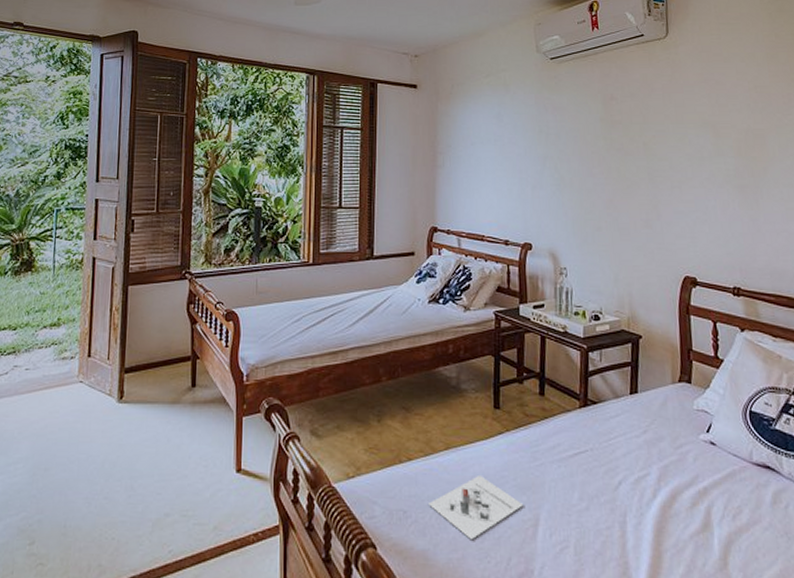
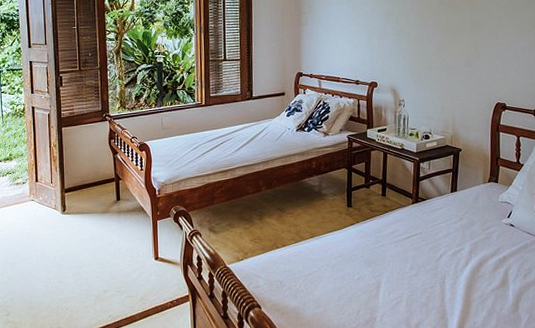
architectural model: present [429,474,524,541] -> none [299,254,369,300]

